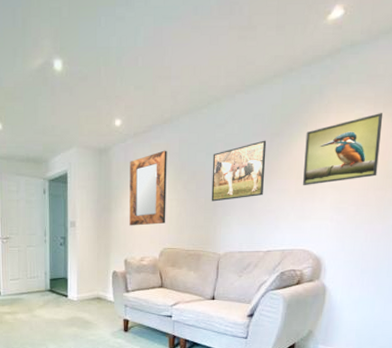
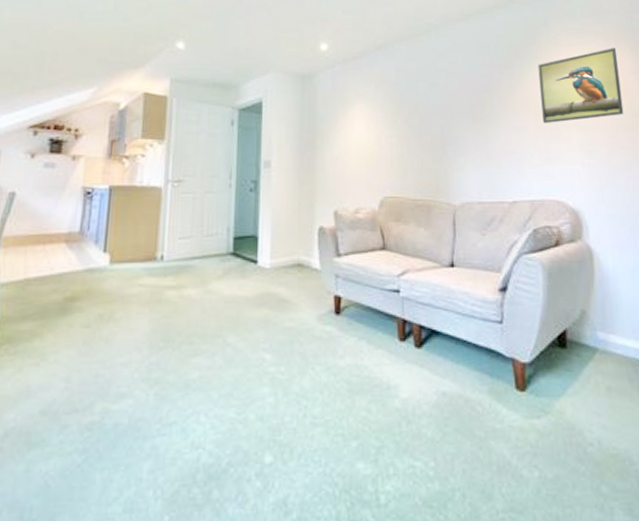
home mirror: present [129,150,167,226] -> none [339,79,385,168]
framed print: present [211,140,267,202] -> none [436,71,499,140]

